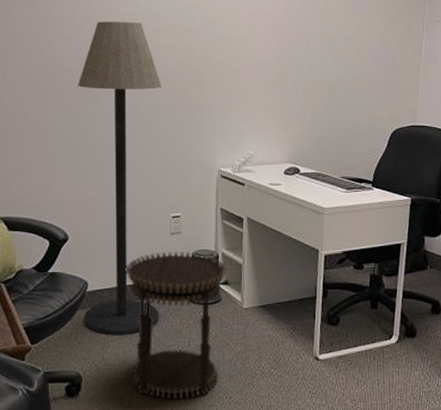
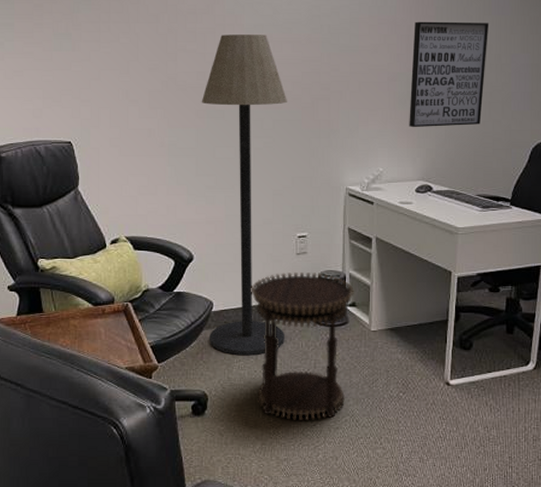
wall art: none [277,14,350,114] -> present [409,21,489,128]

